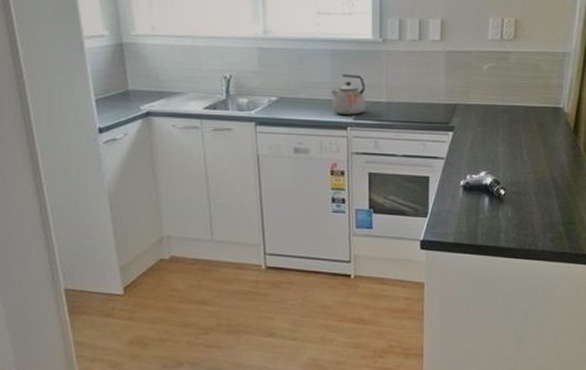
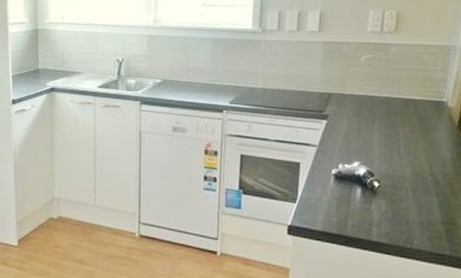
kettle: present [331,74,366,115] -> none [210,60,243,99]

